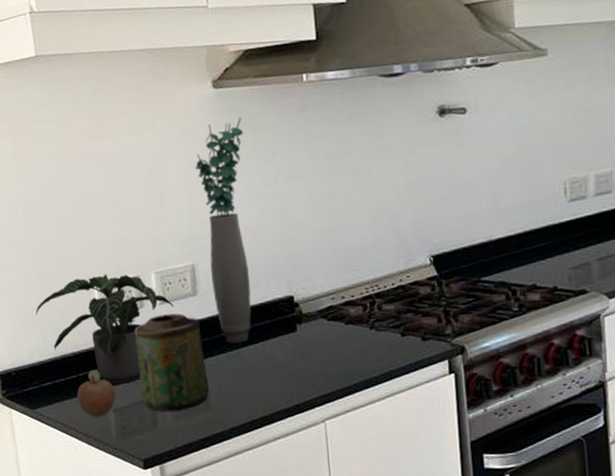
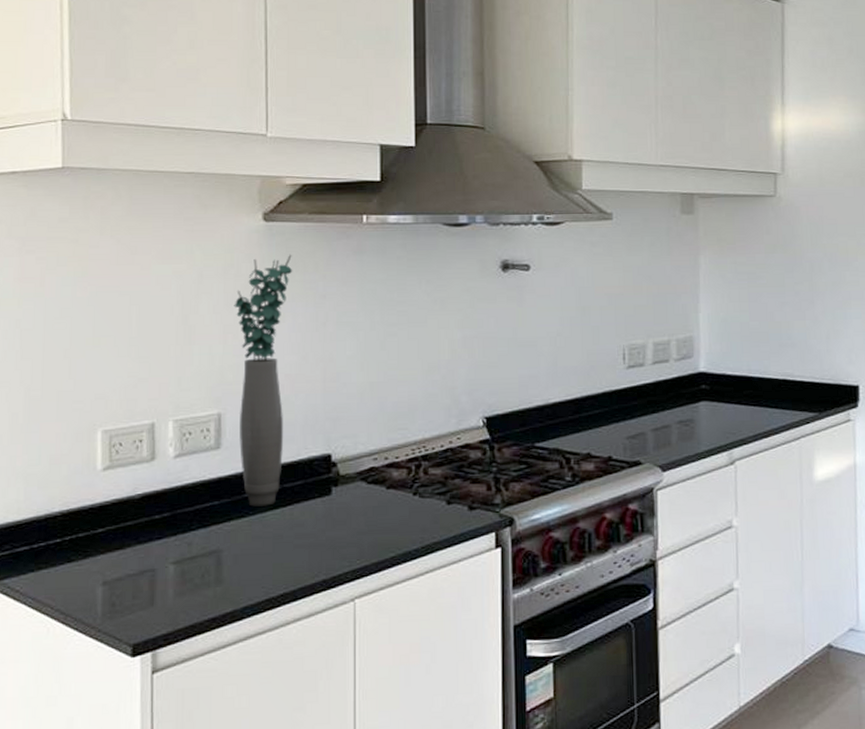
potted plant: present [35,274,174,384] -> none [19,419,192,551]
fruit: present [77,369,116,417] -> none [58,532,107,591]
canister: present [134,313,209,411] -> none [140,469,222,585]

